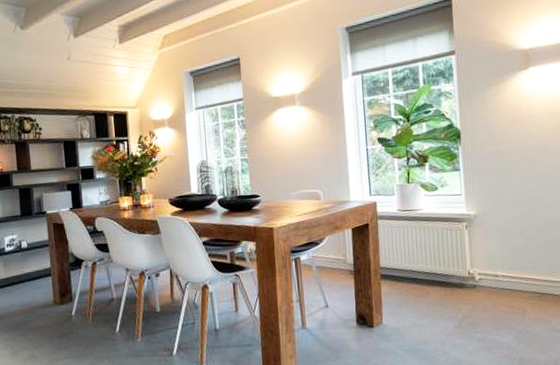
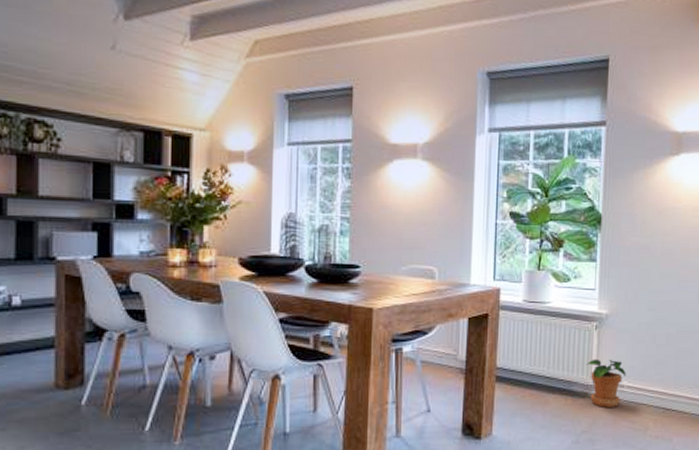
potted plant: none [460,254,499,295] -> present [586,359,626,407]

